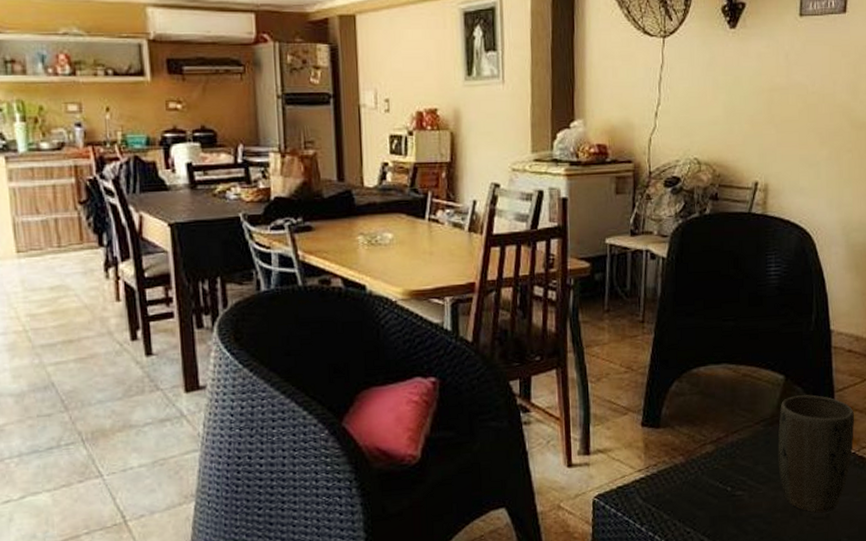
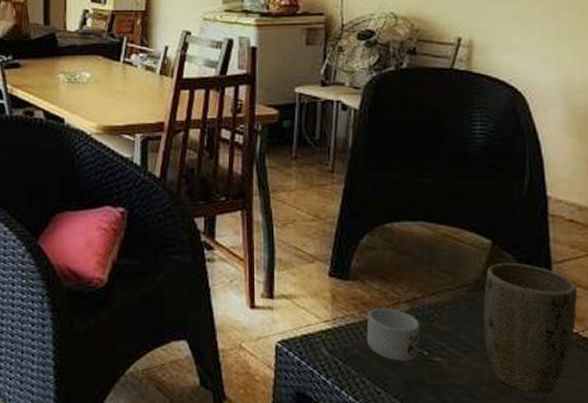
mug: none [676,450,724,500] -> present [366,307,420,361]

